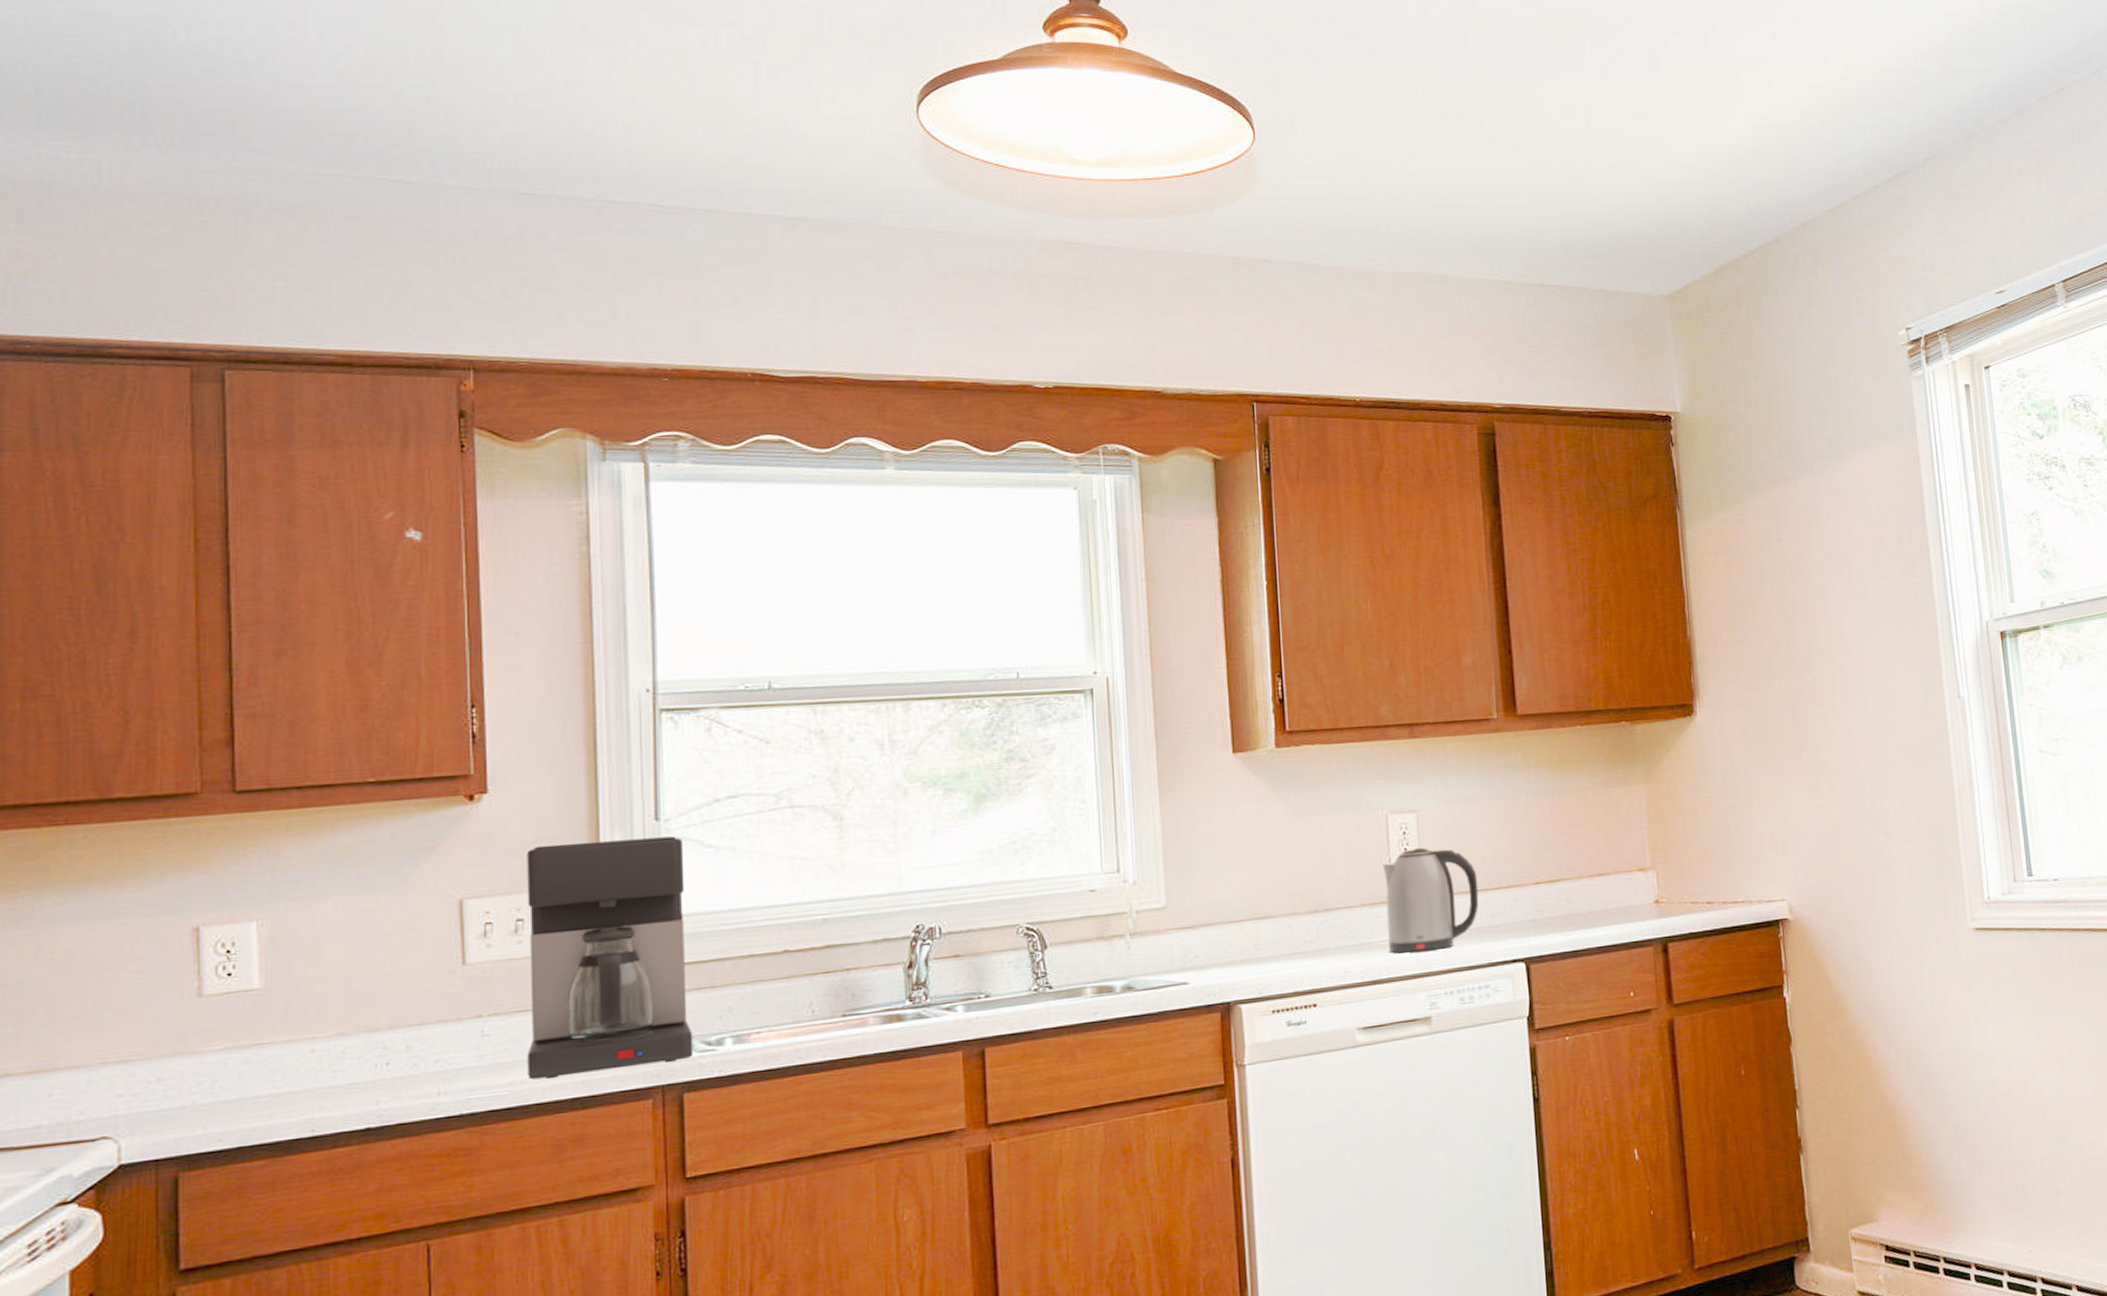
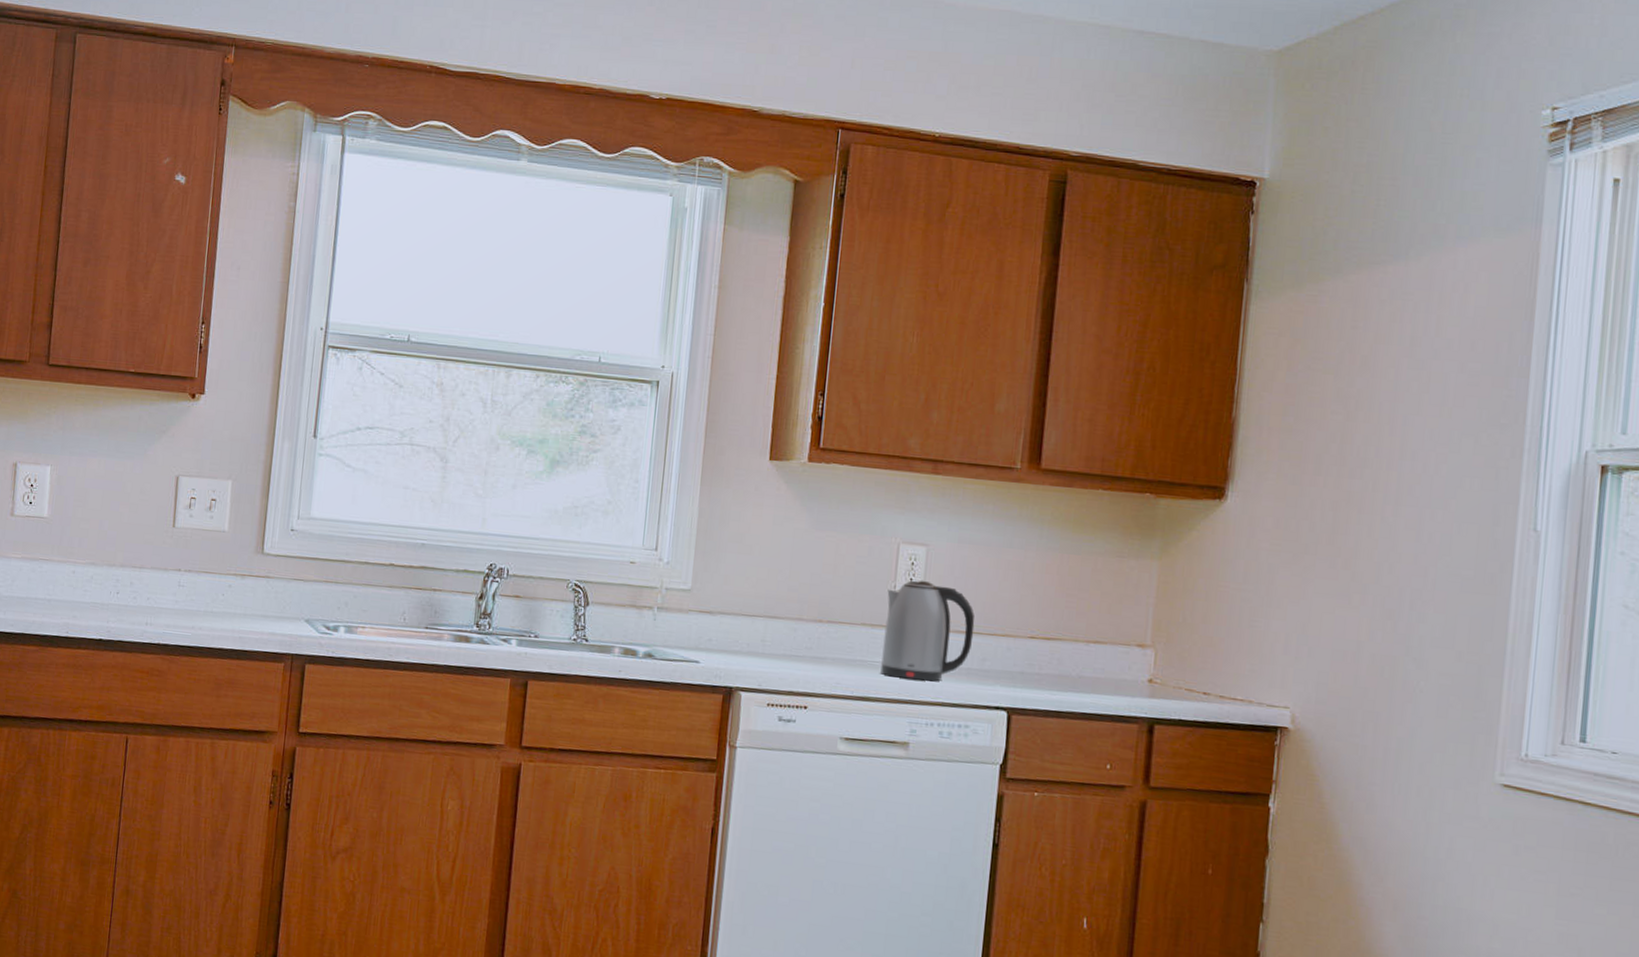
coffee maker: present [527,836,693,1080] -> none [204,443,330,638]

